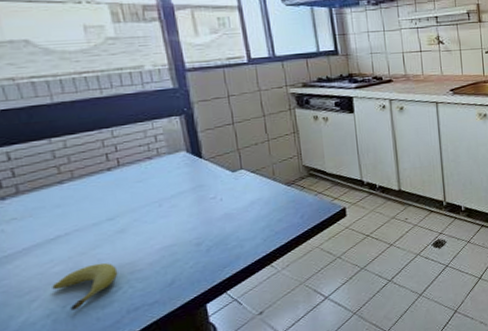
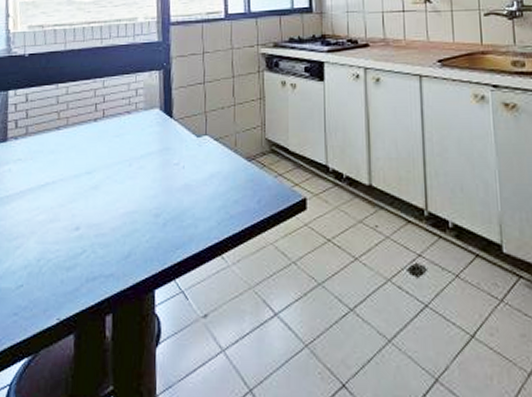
fruit: present [52,262,118,311] -> none [33,219,86,266]

